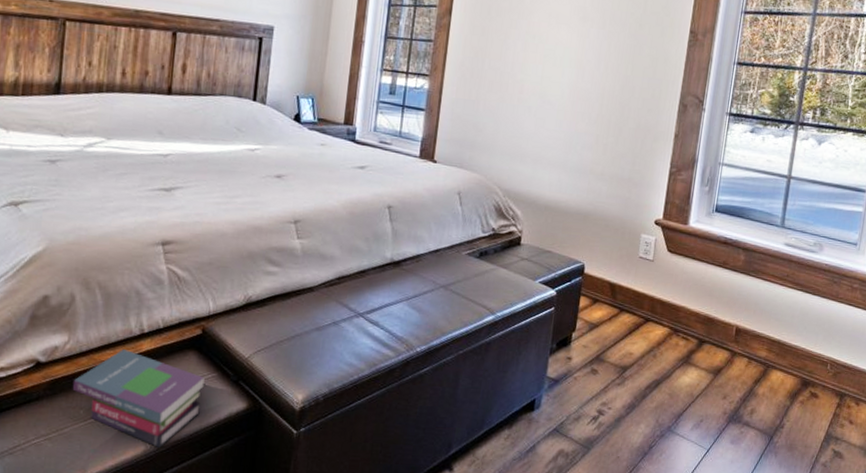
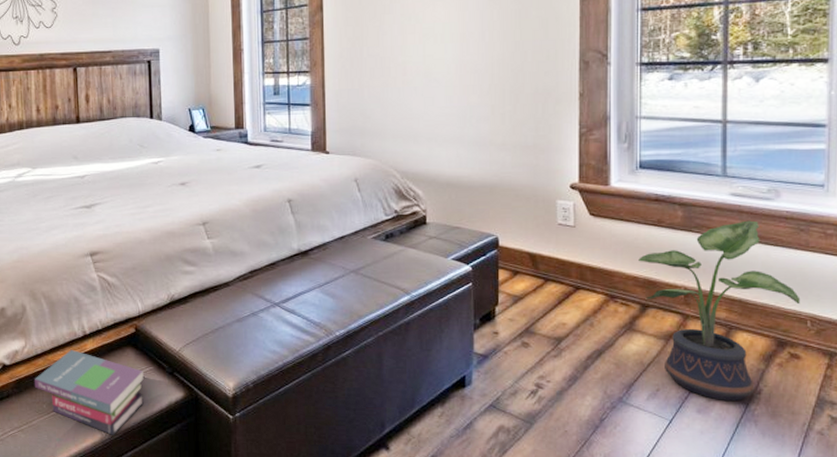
potted plant: none [702,269,826,434] -> present [638,220,801,402]

